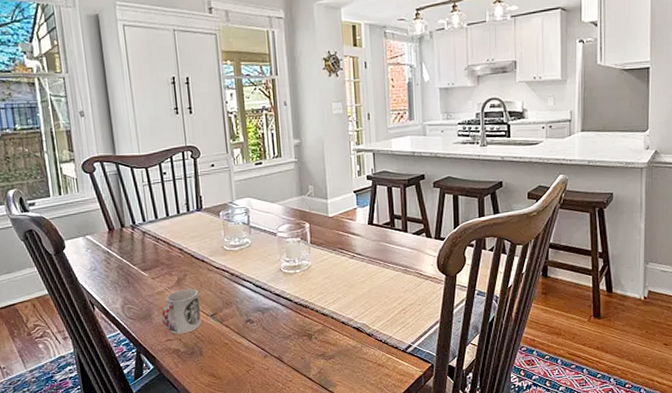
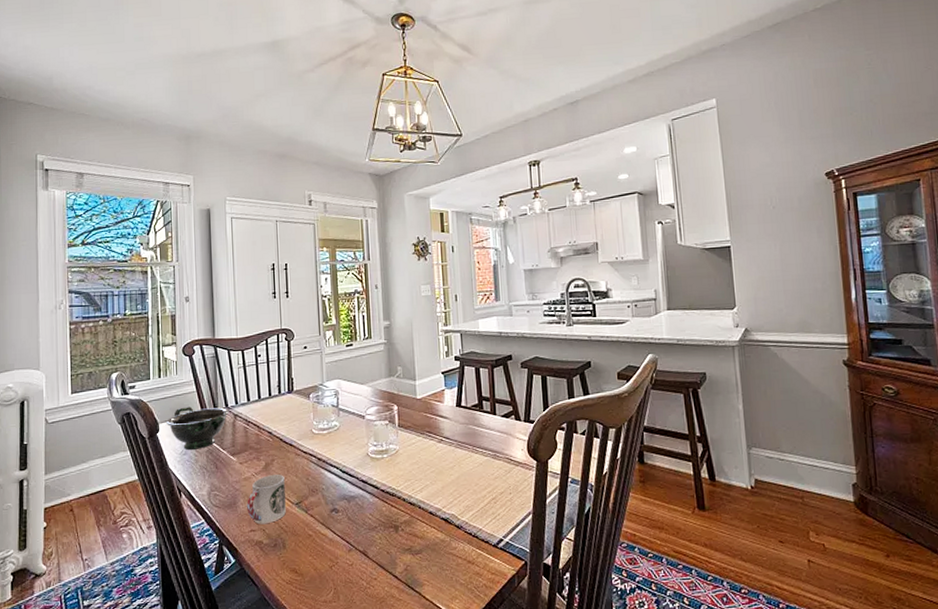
bowl: none [72,224,138,266] -> present [166,406,230,450]

